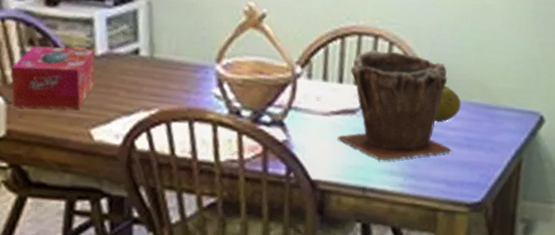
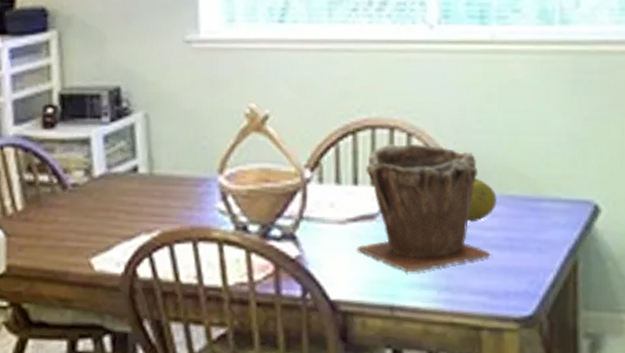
tissue box: present [11,45,95,109] -> none [10,169,94,240]

